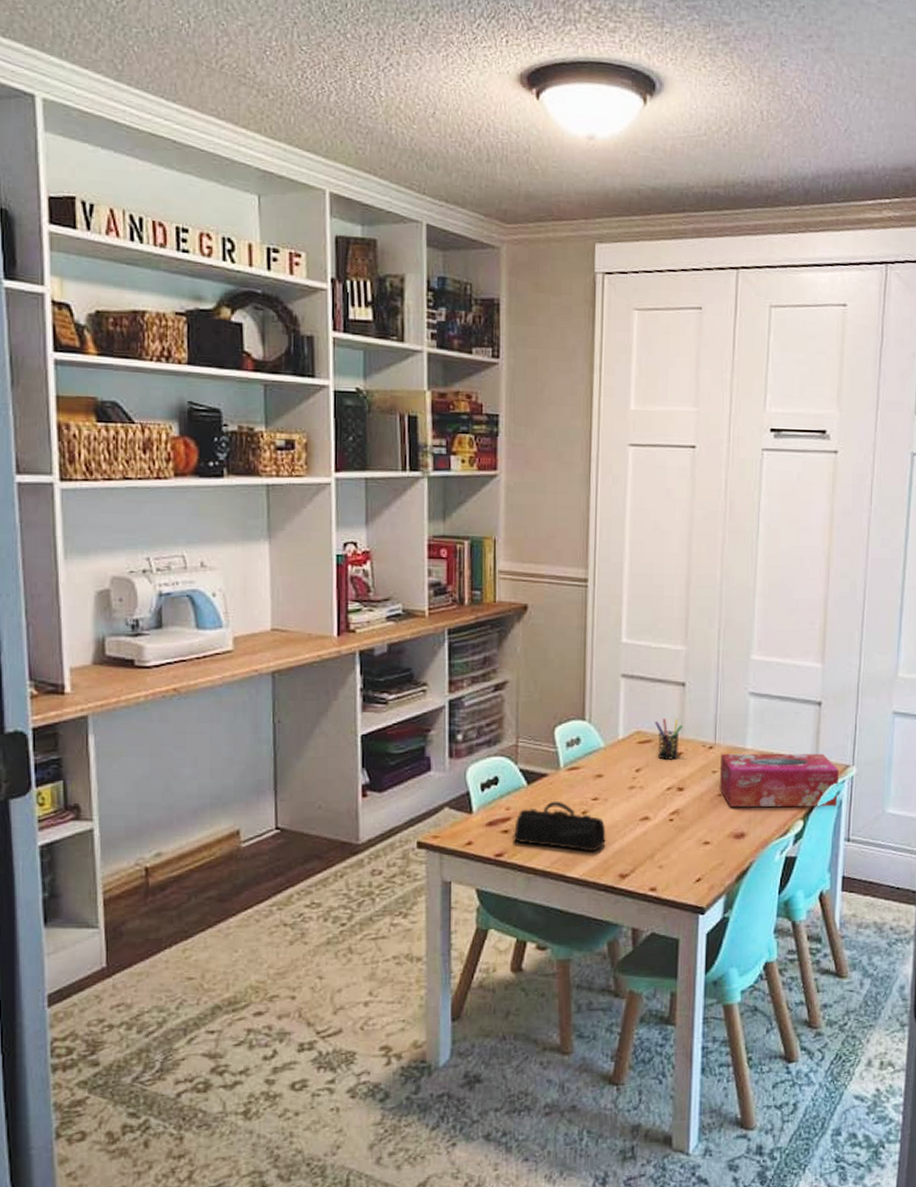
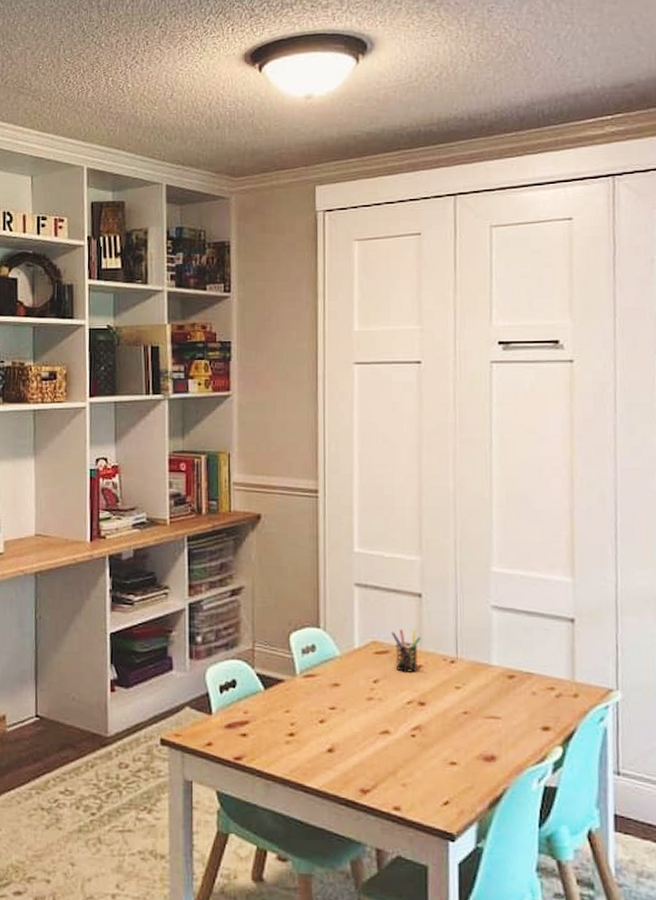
pencil case: present [513,800,606,852] -> none [251,707,345,763]
tissue box: present [719,753,839,807] -> none [463,668,602,735]

